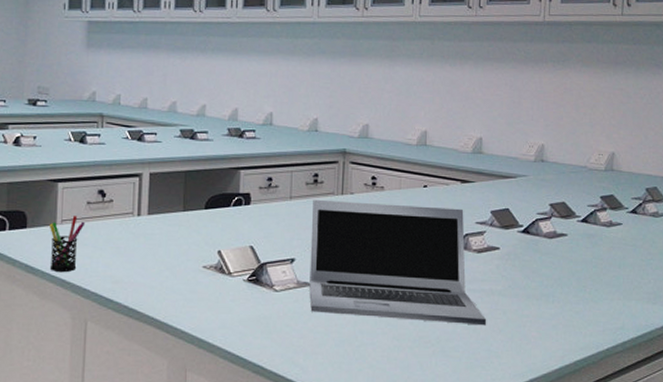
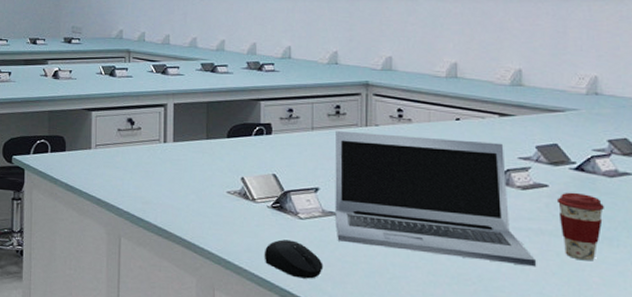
pen holder: present [49,216,86,272] -> none [84,141,117,192]
computer mouse: none [238,314,296,352] -> present [264,239,324,279]
coffee cup: none [505,253,544,317] -> present [556,192,604,261]

